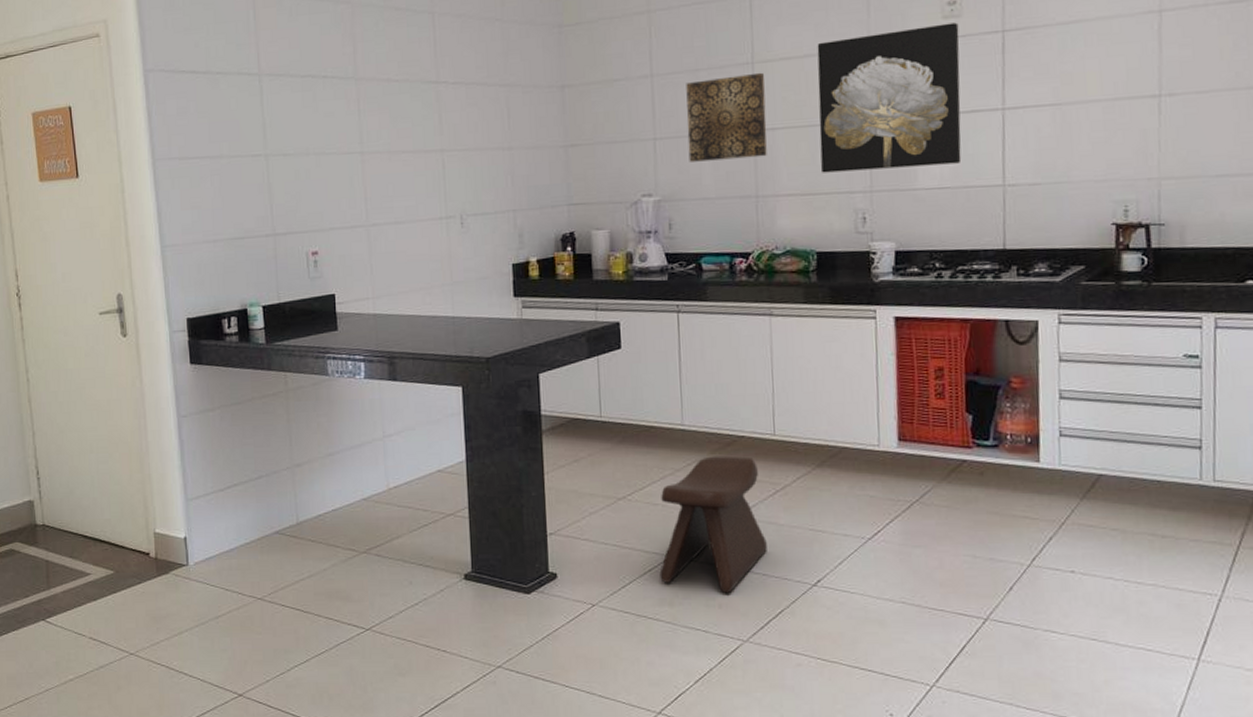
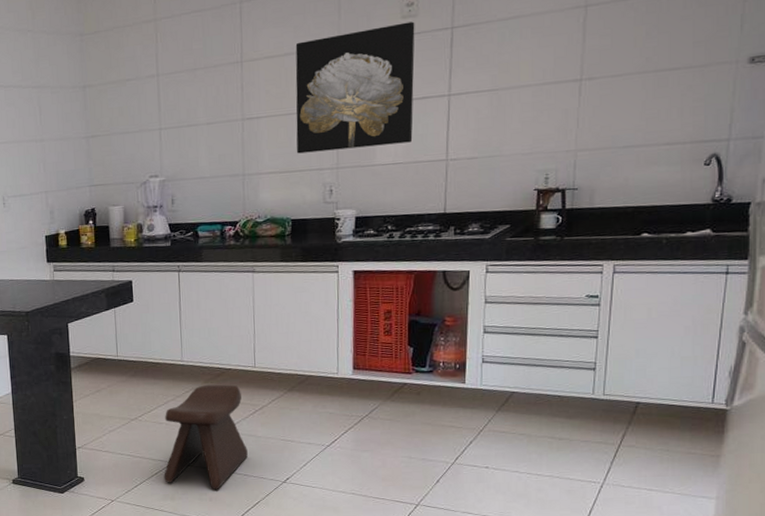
wall art: present [686,72,767,162] -> none [186,69,253,148]

